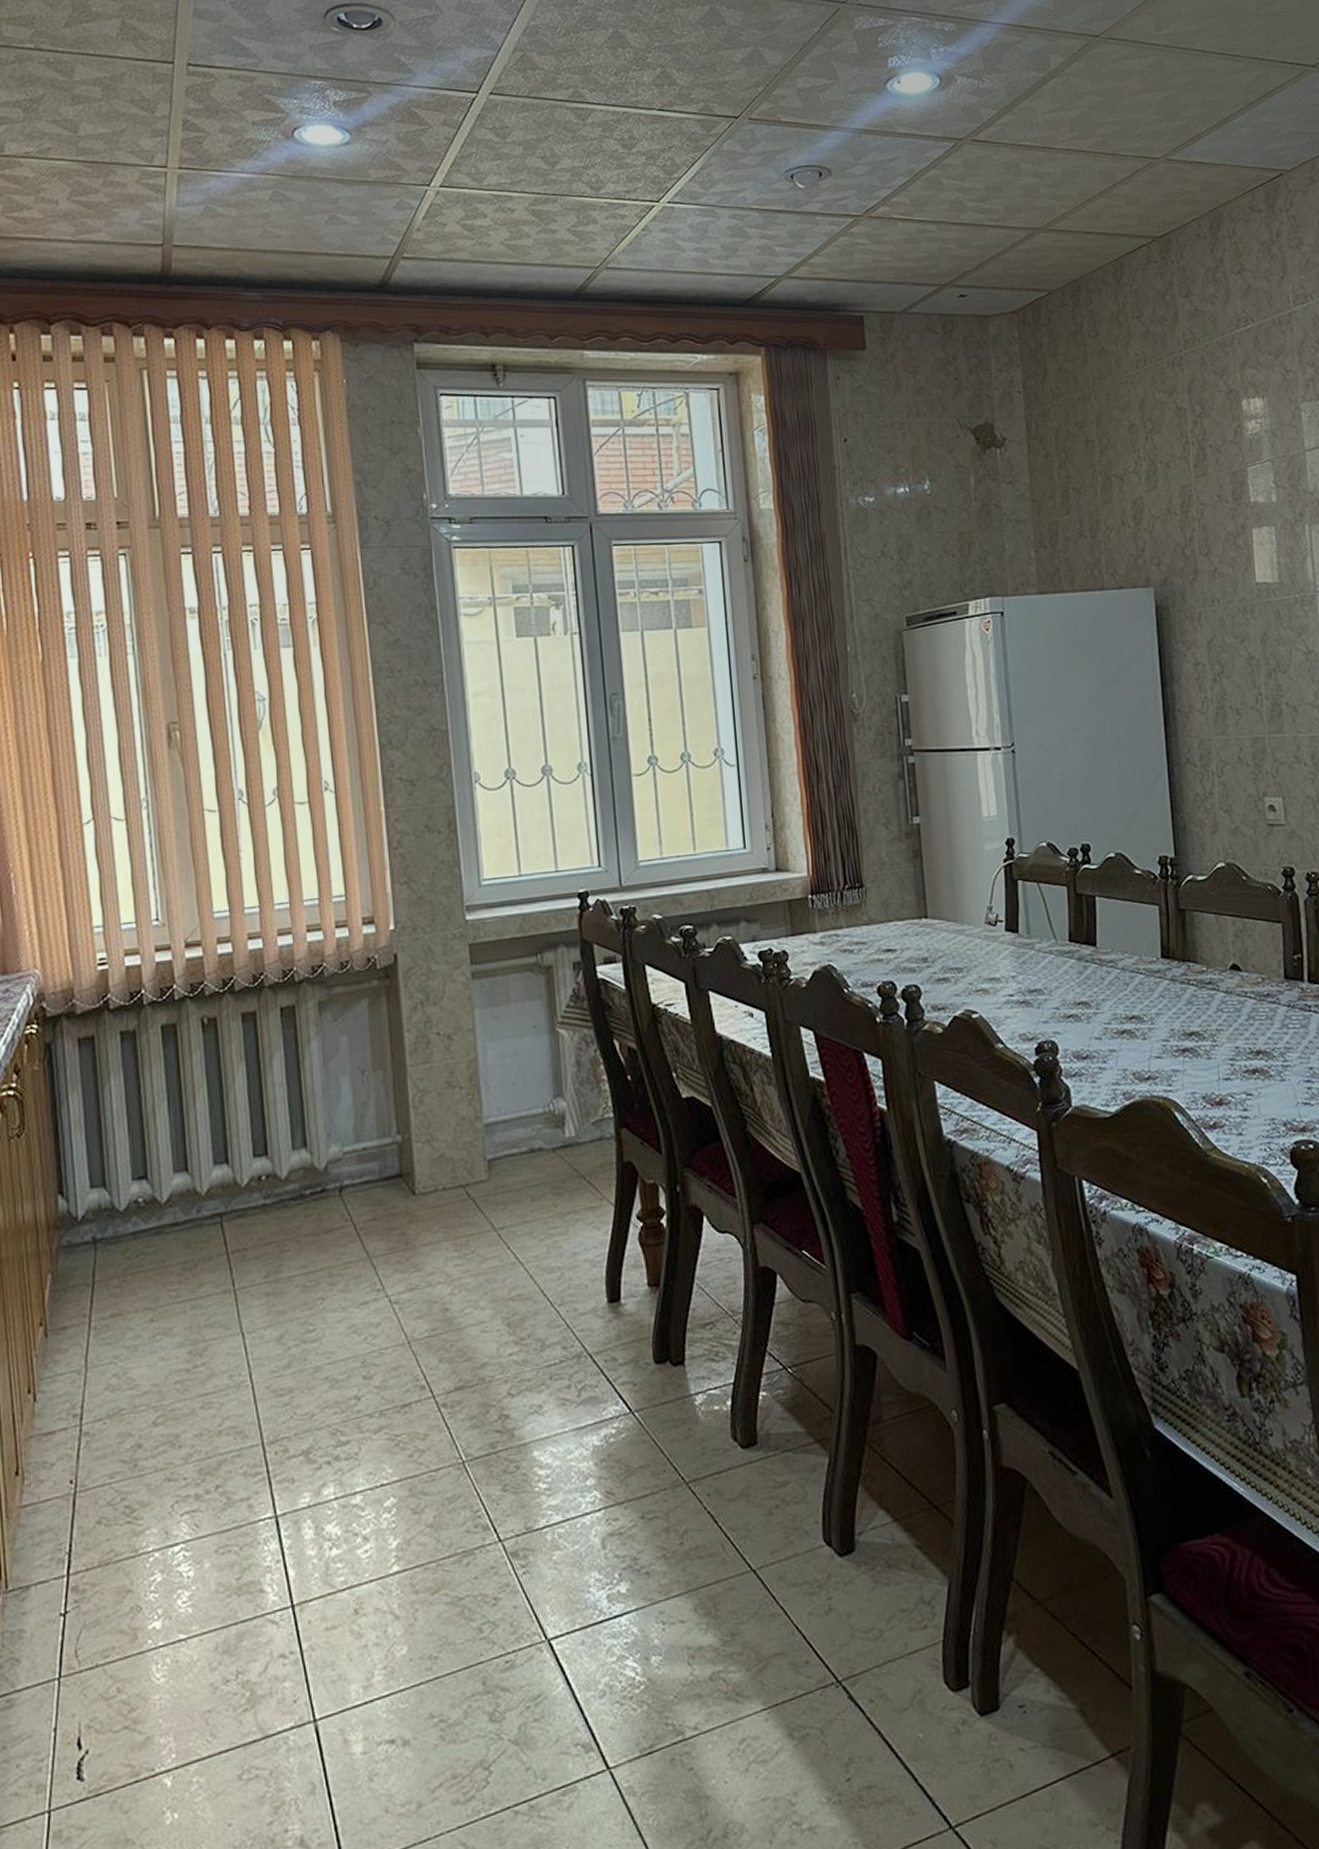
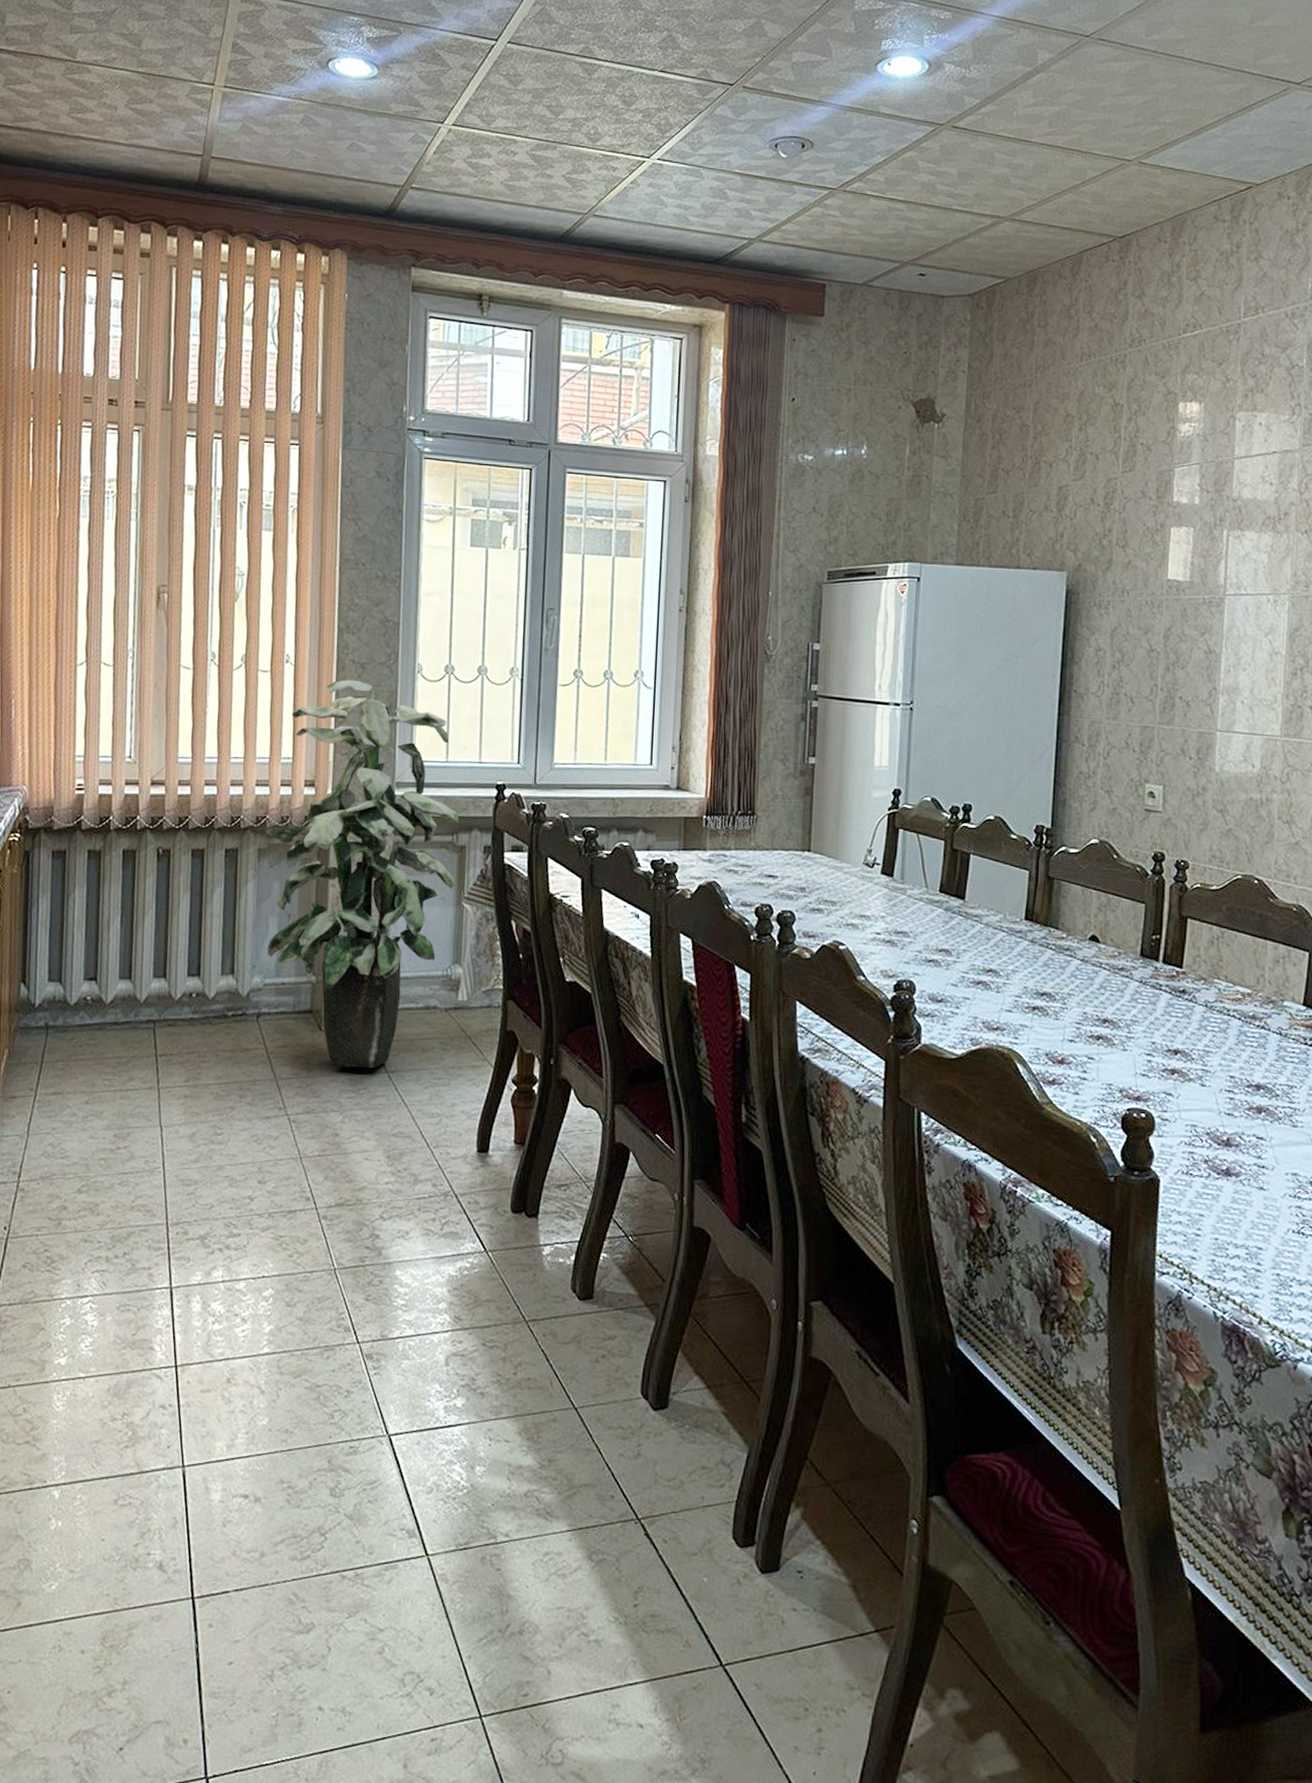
indoor plant: none [323,799,546,1234] -> present [264,679,459,1068]

